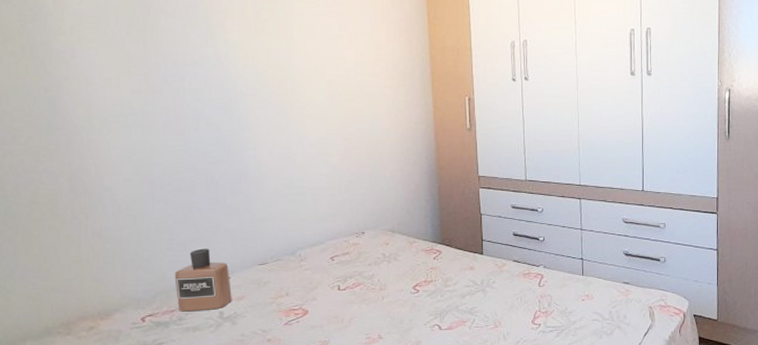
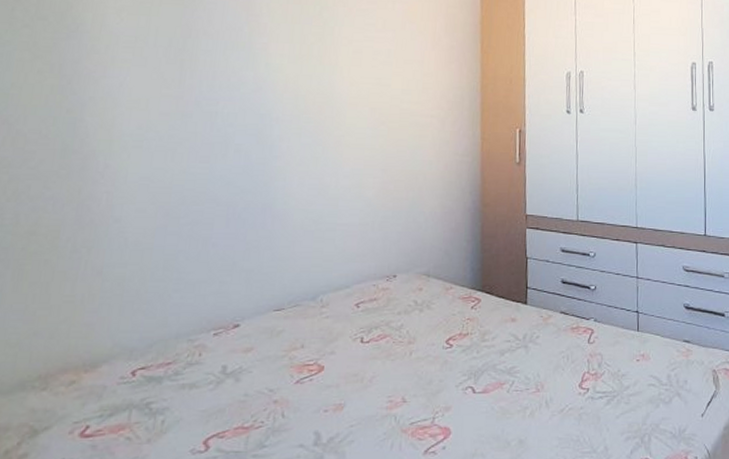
perfume: present [174,248,232,312] -> none [176,290,240,365]

